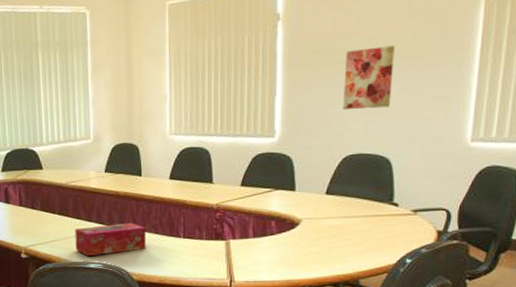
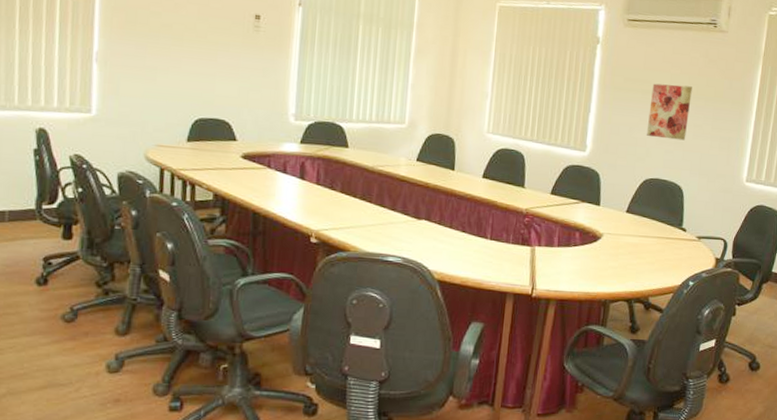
tissue box: present [75,223,146,256] -> none [374,216,453,249]

